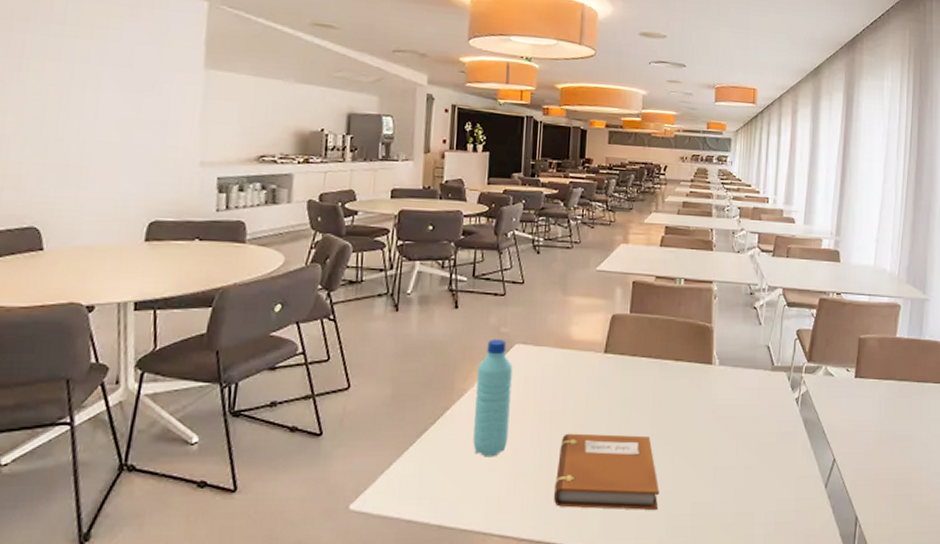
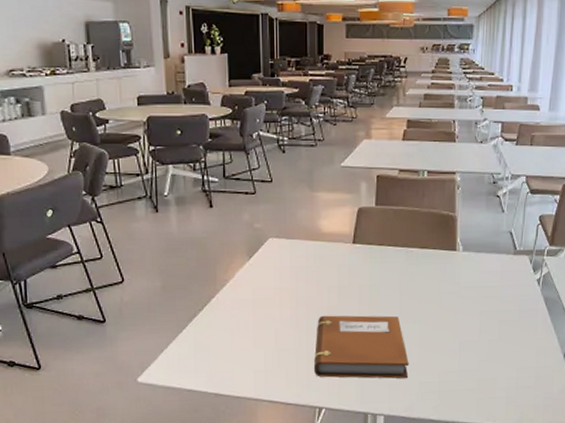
water bottle: present [473,338,513,457] -> none [237,234,269,337]

